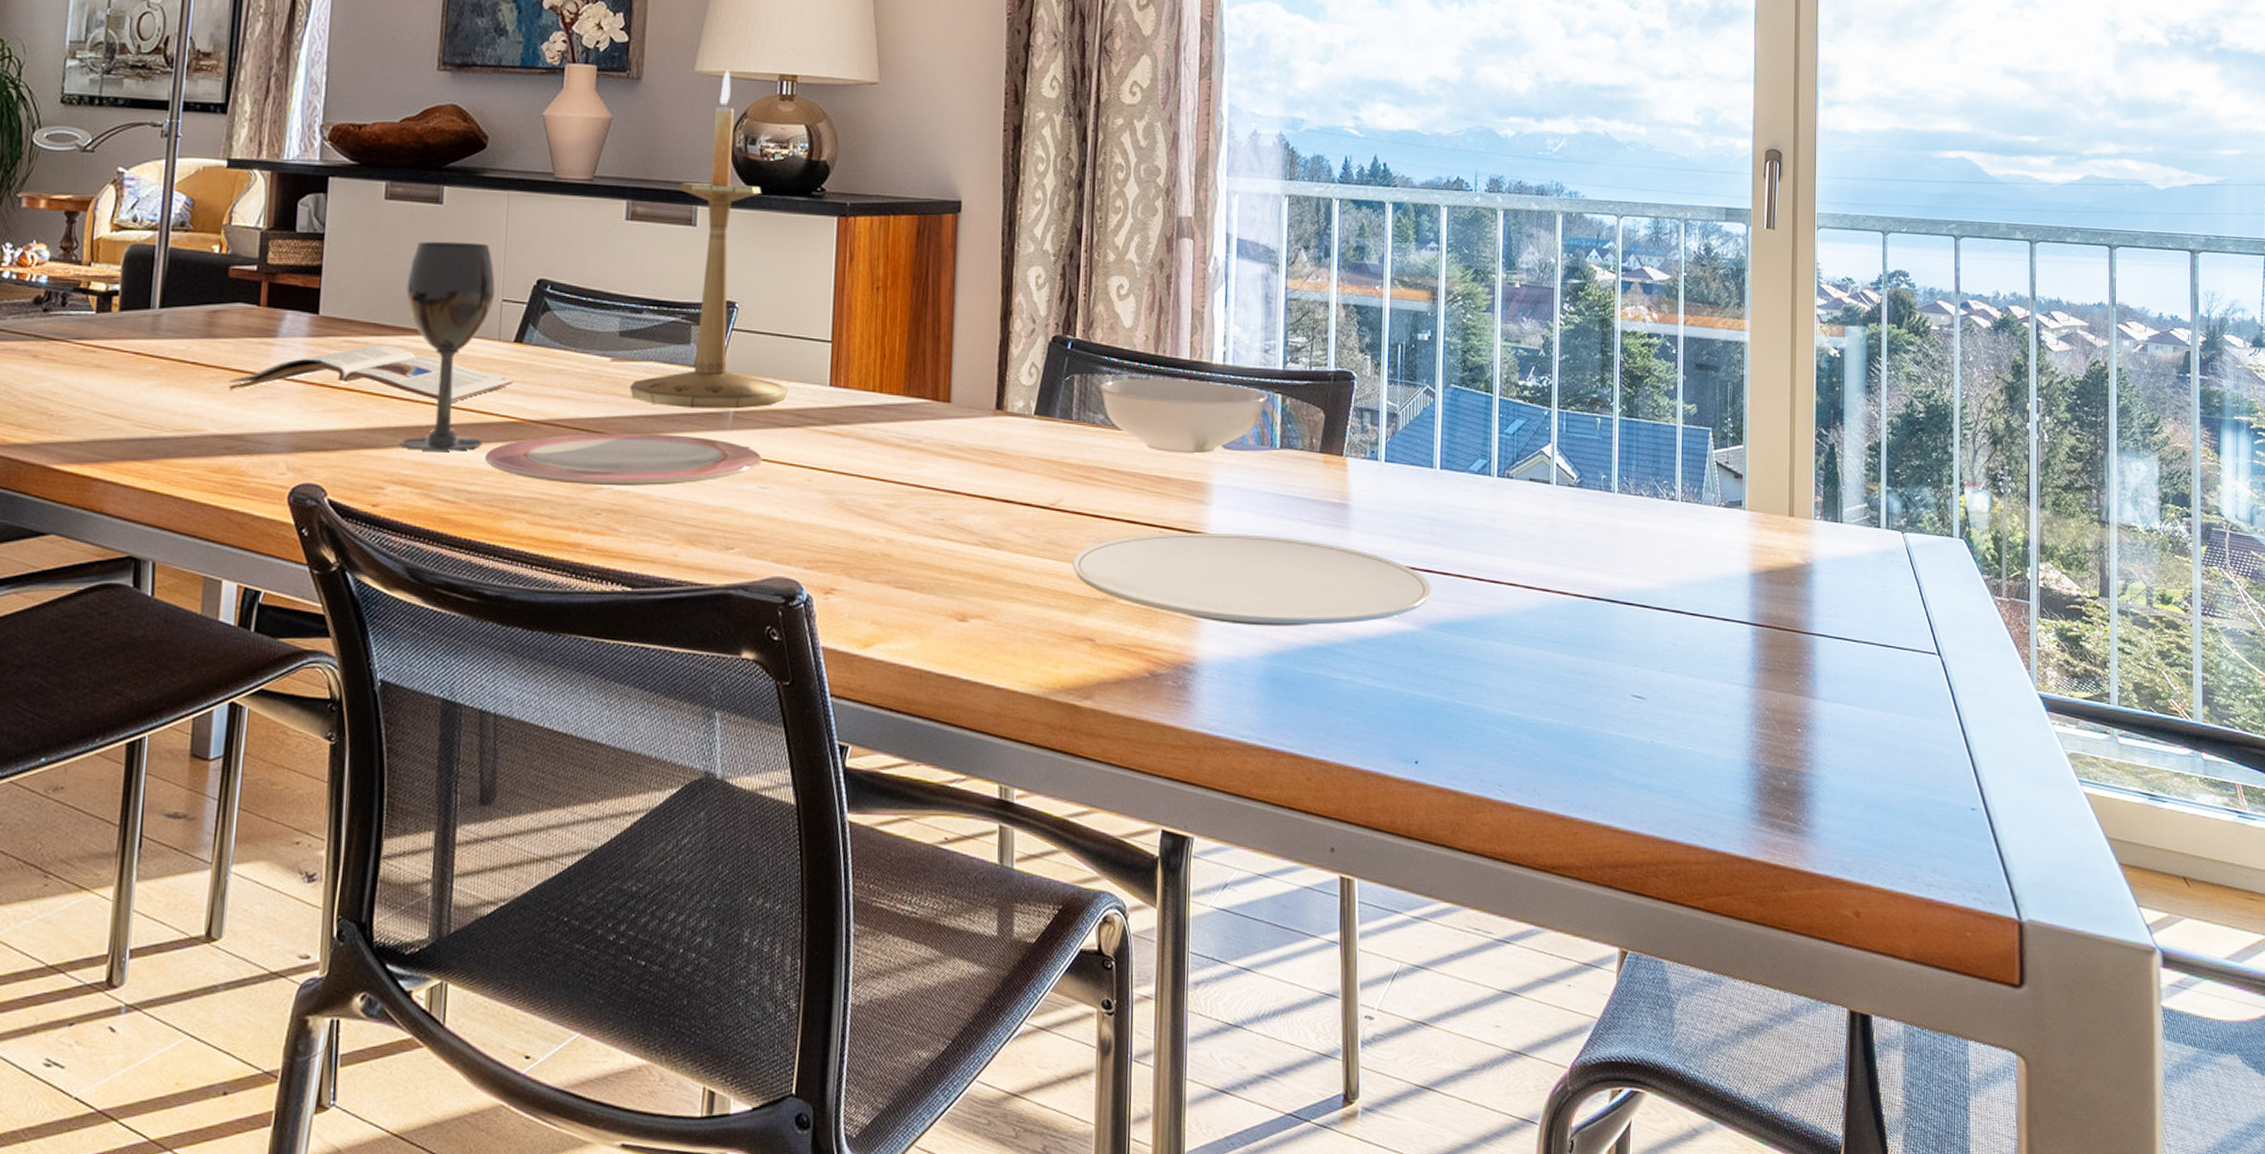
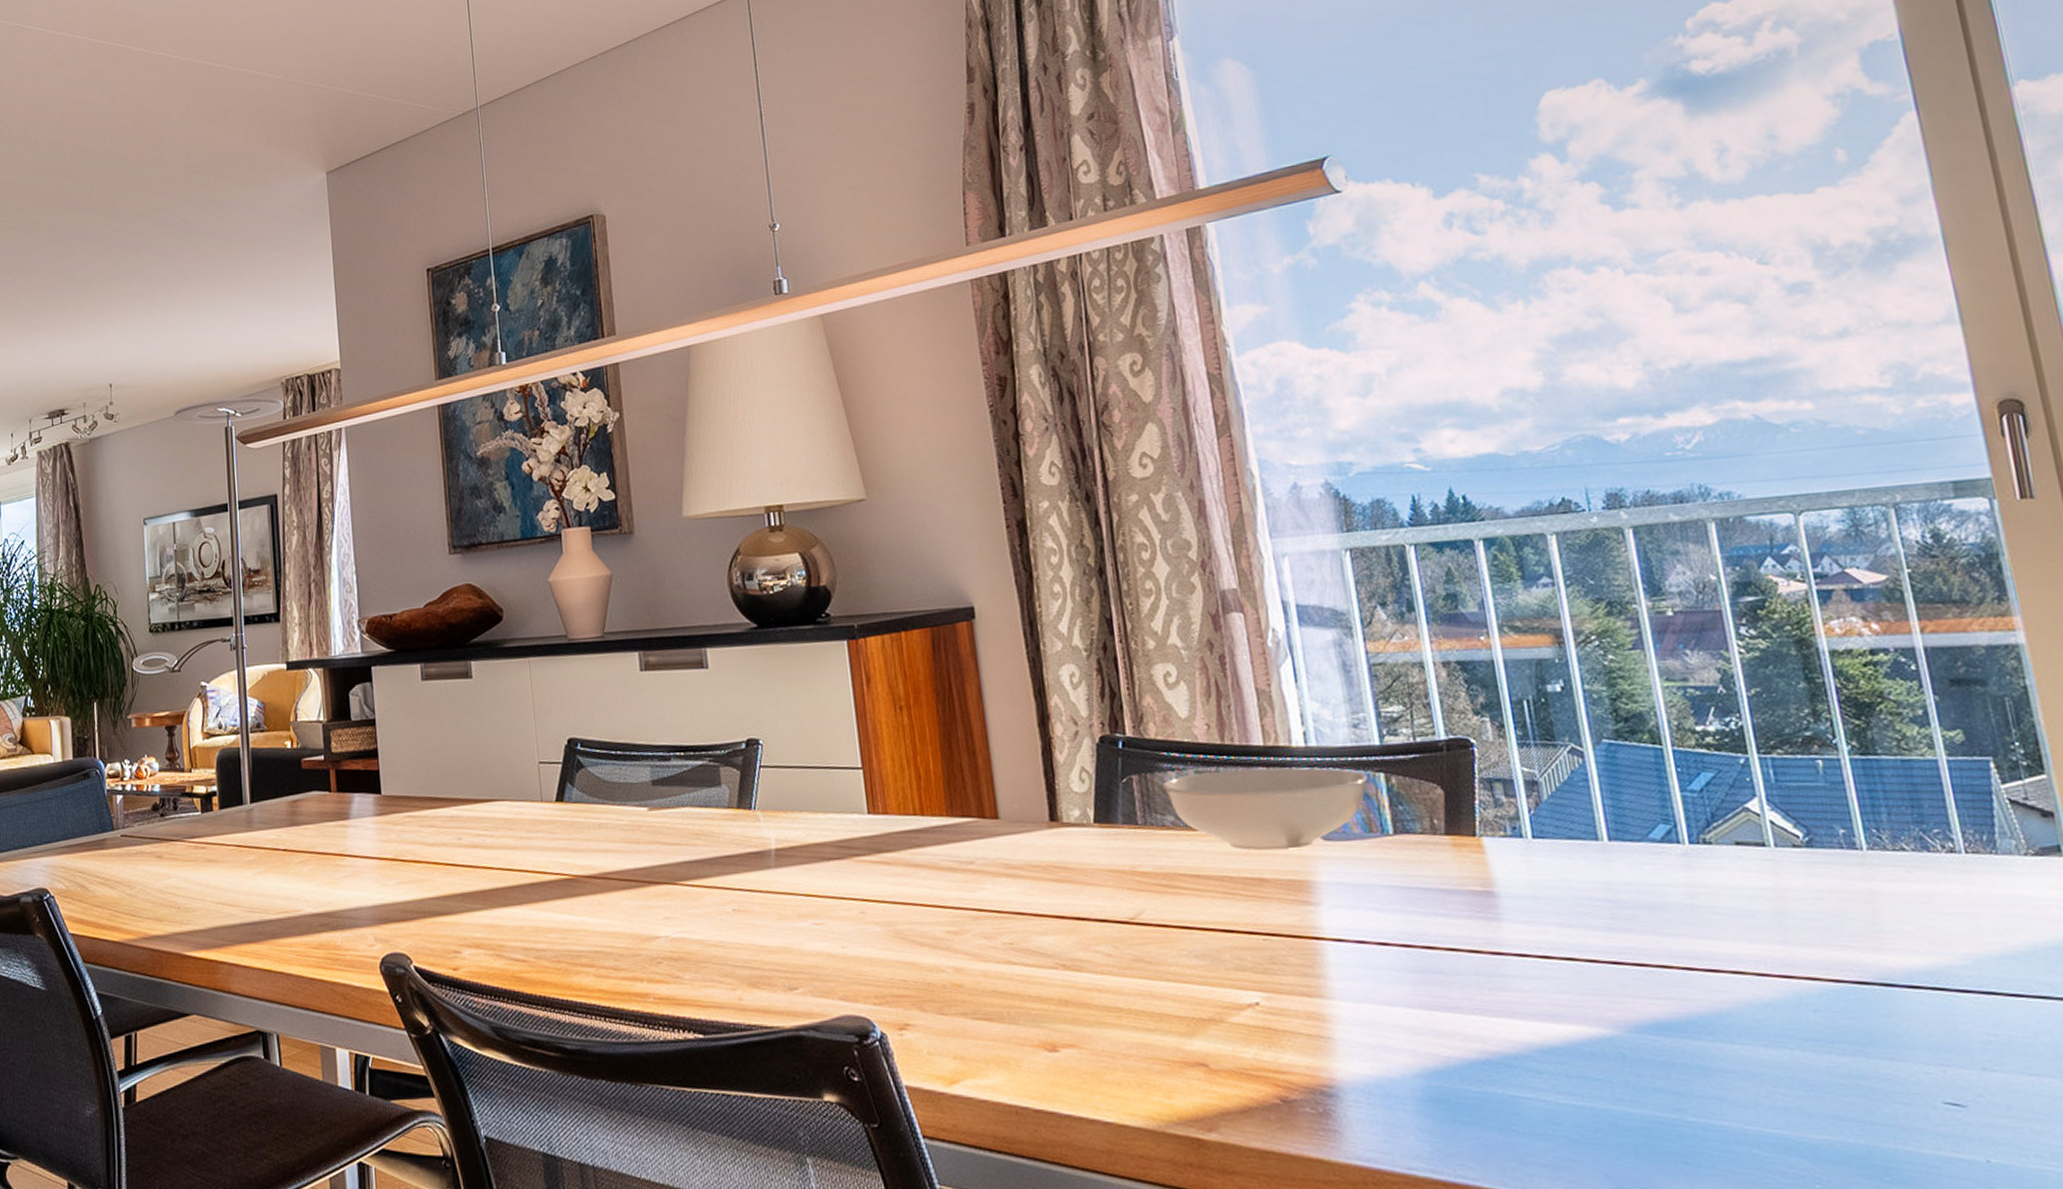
magazine: present [229,344,513,402] -> none [316,816,561,873]
wine glass: present [400,241,496,451] -> none [452,710,542,914]
plate: present [484,433,762,486] -> none [545,877,811,935]
candlestick: present [630,70,789,409] -> none [670,511,827,850]
plate: present [1072,533,1432,626] -> none [1165,935,1628,1040]

